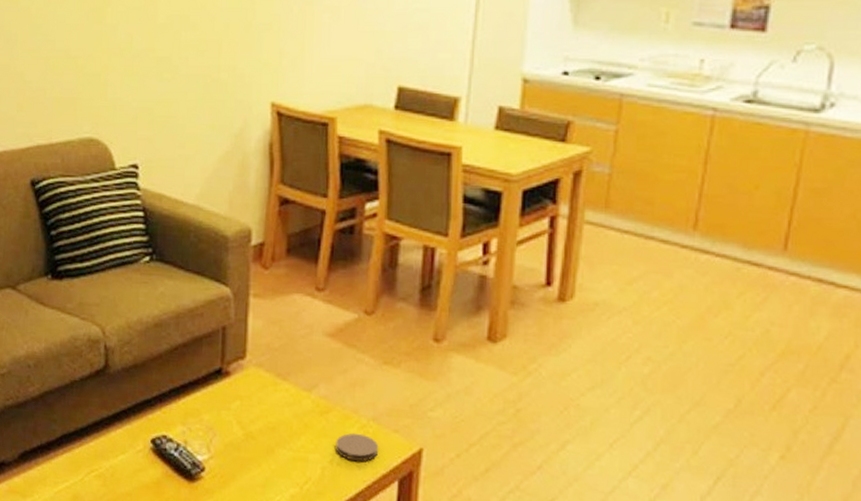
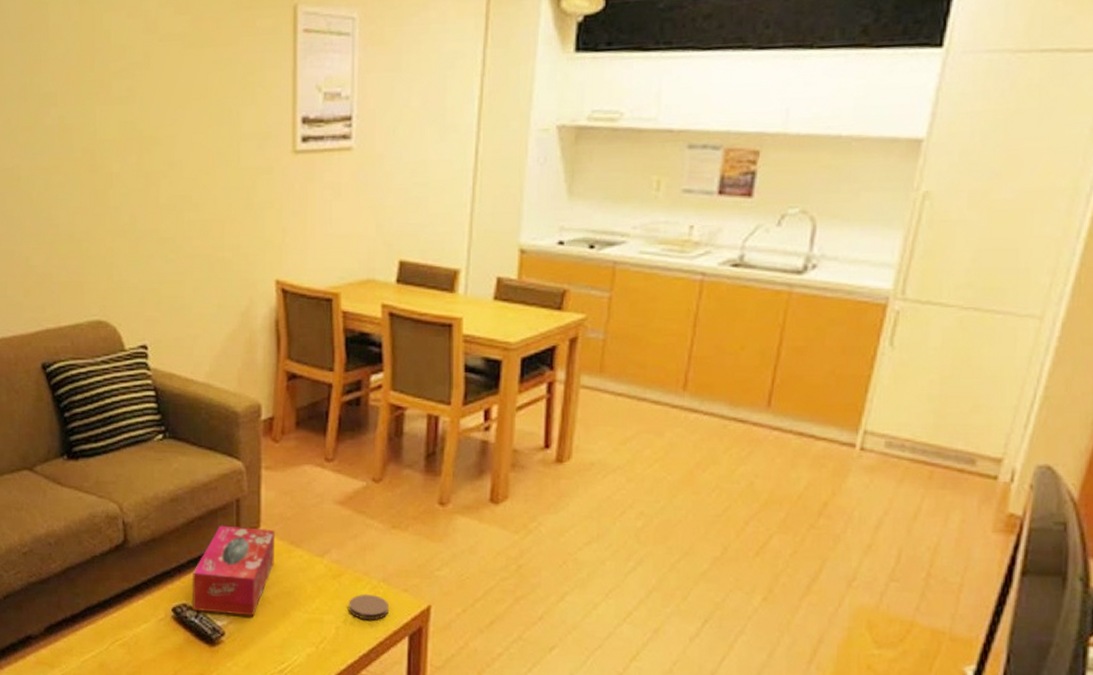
tissue box: none [172,353,262,452] -> present [192,525,275,616]

